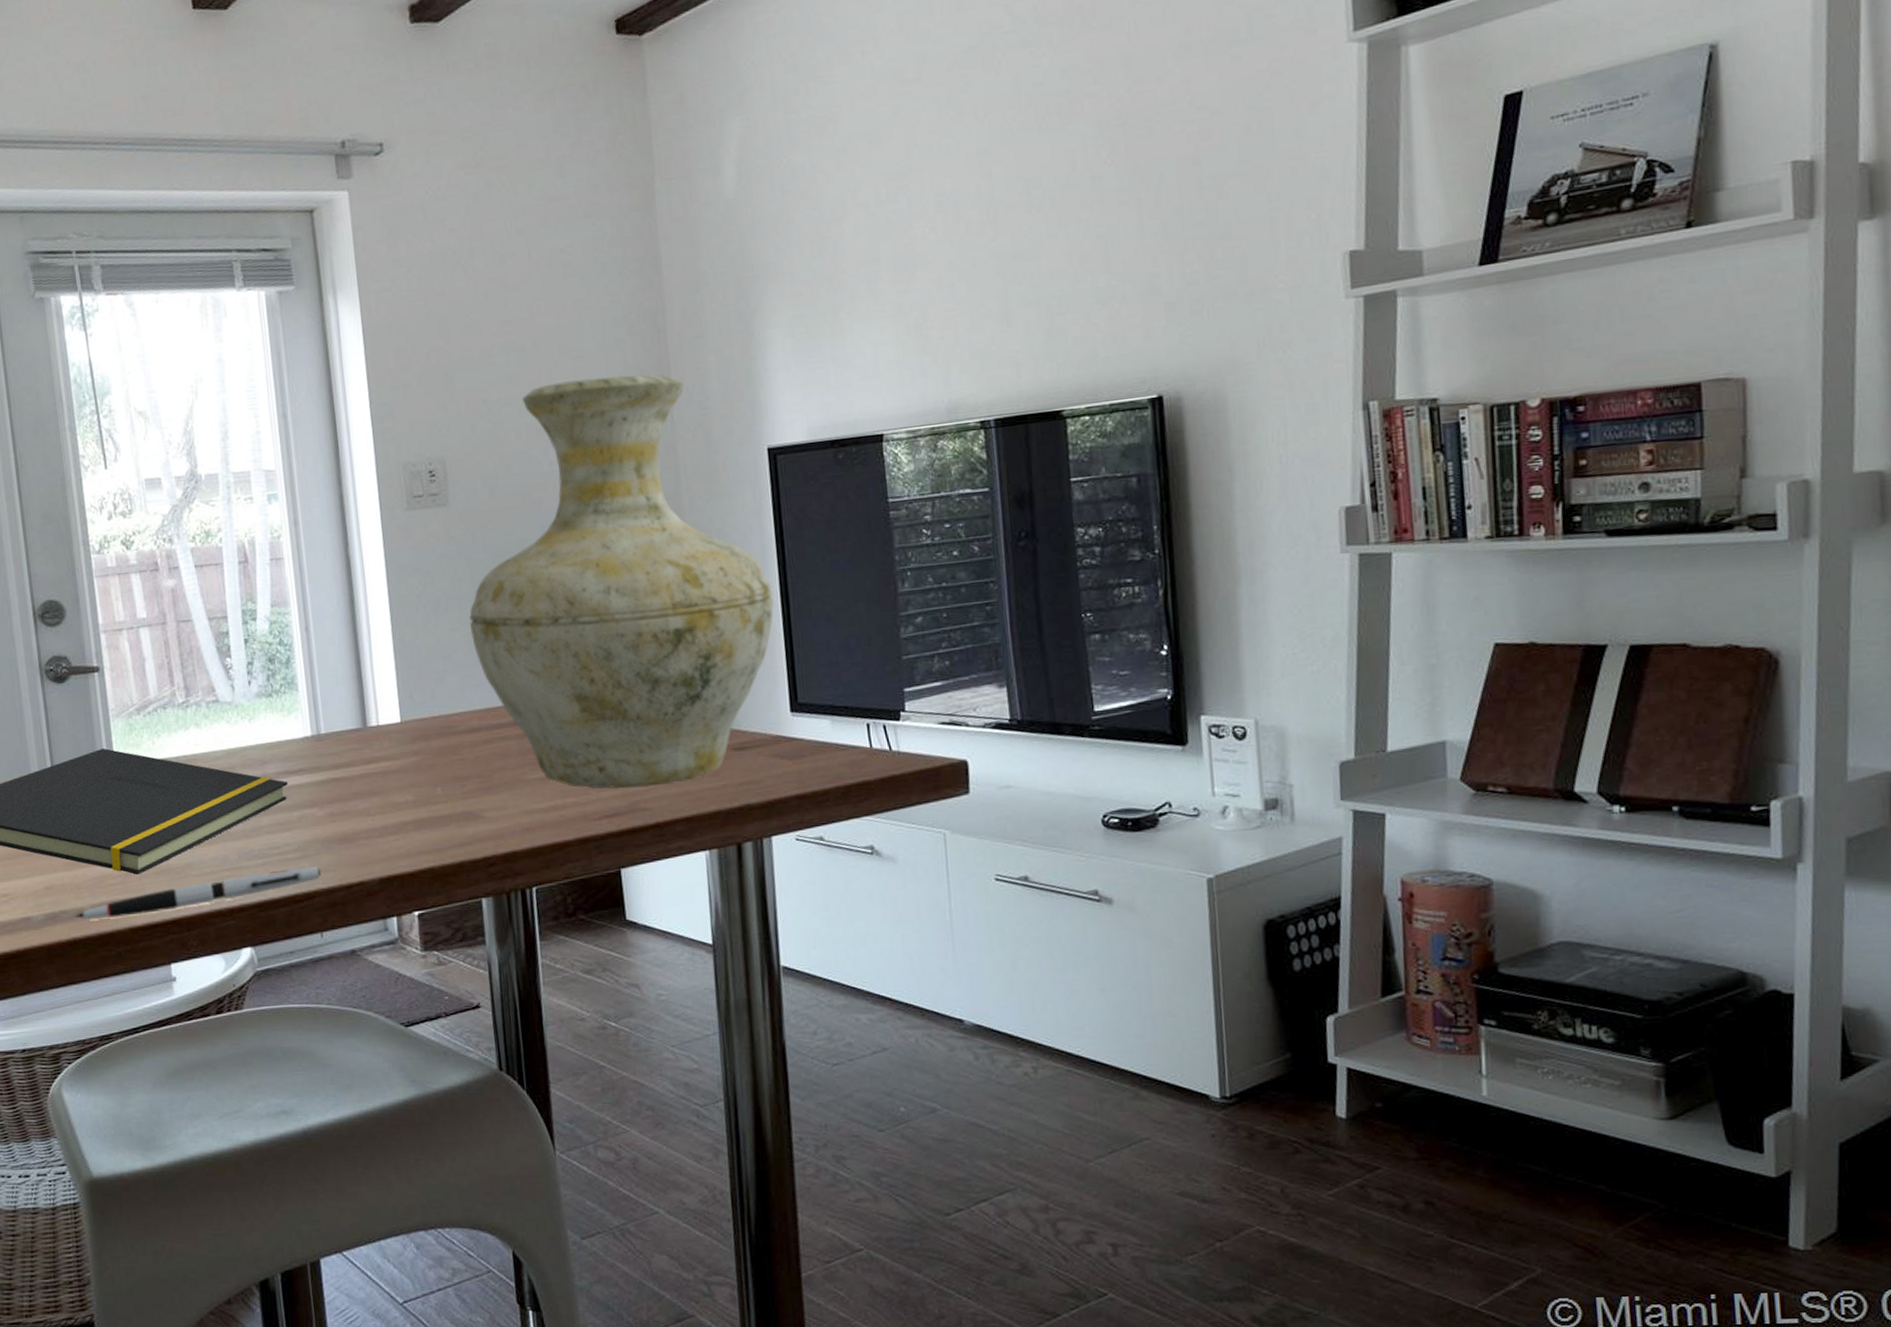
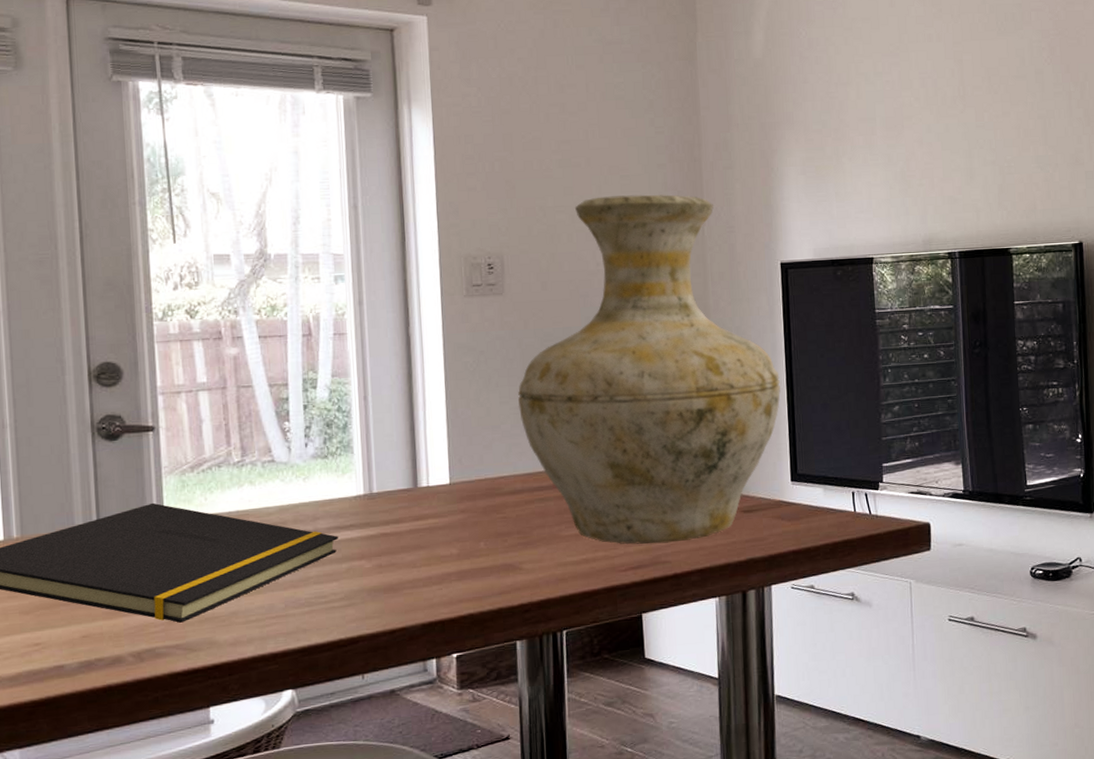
pen: present [76,866,321,920] -> none [113,613,366,667]

